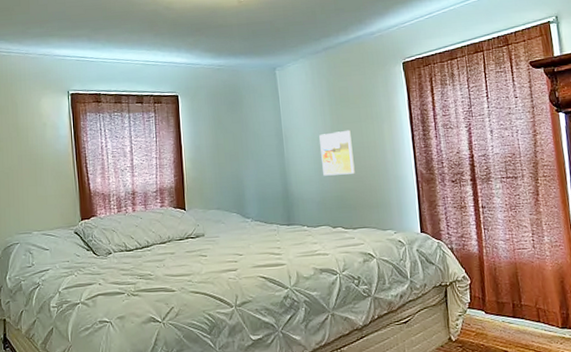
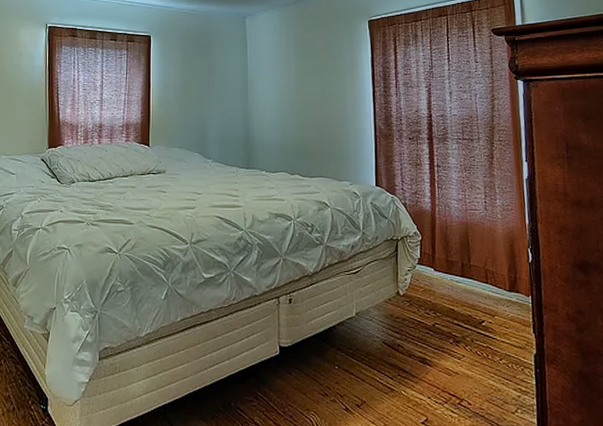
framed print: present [319,130,355,176] -> none [283,81,316,124]

